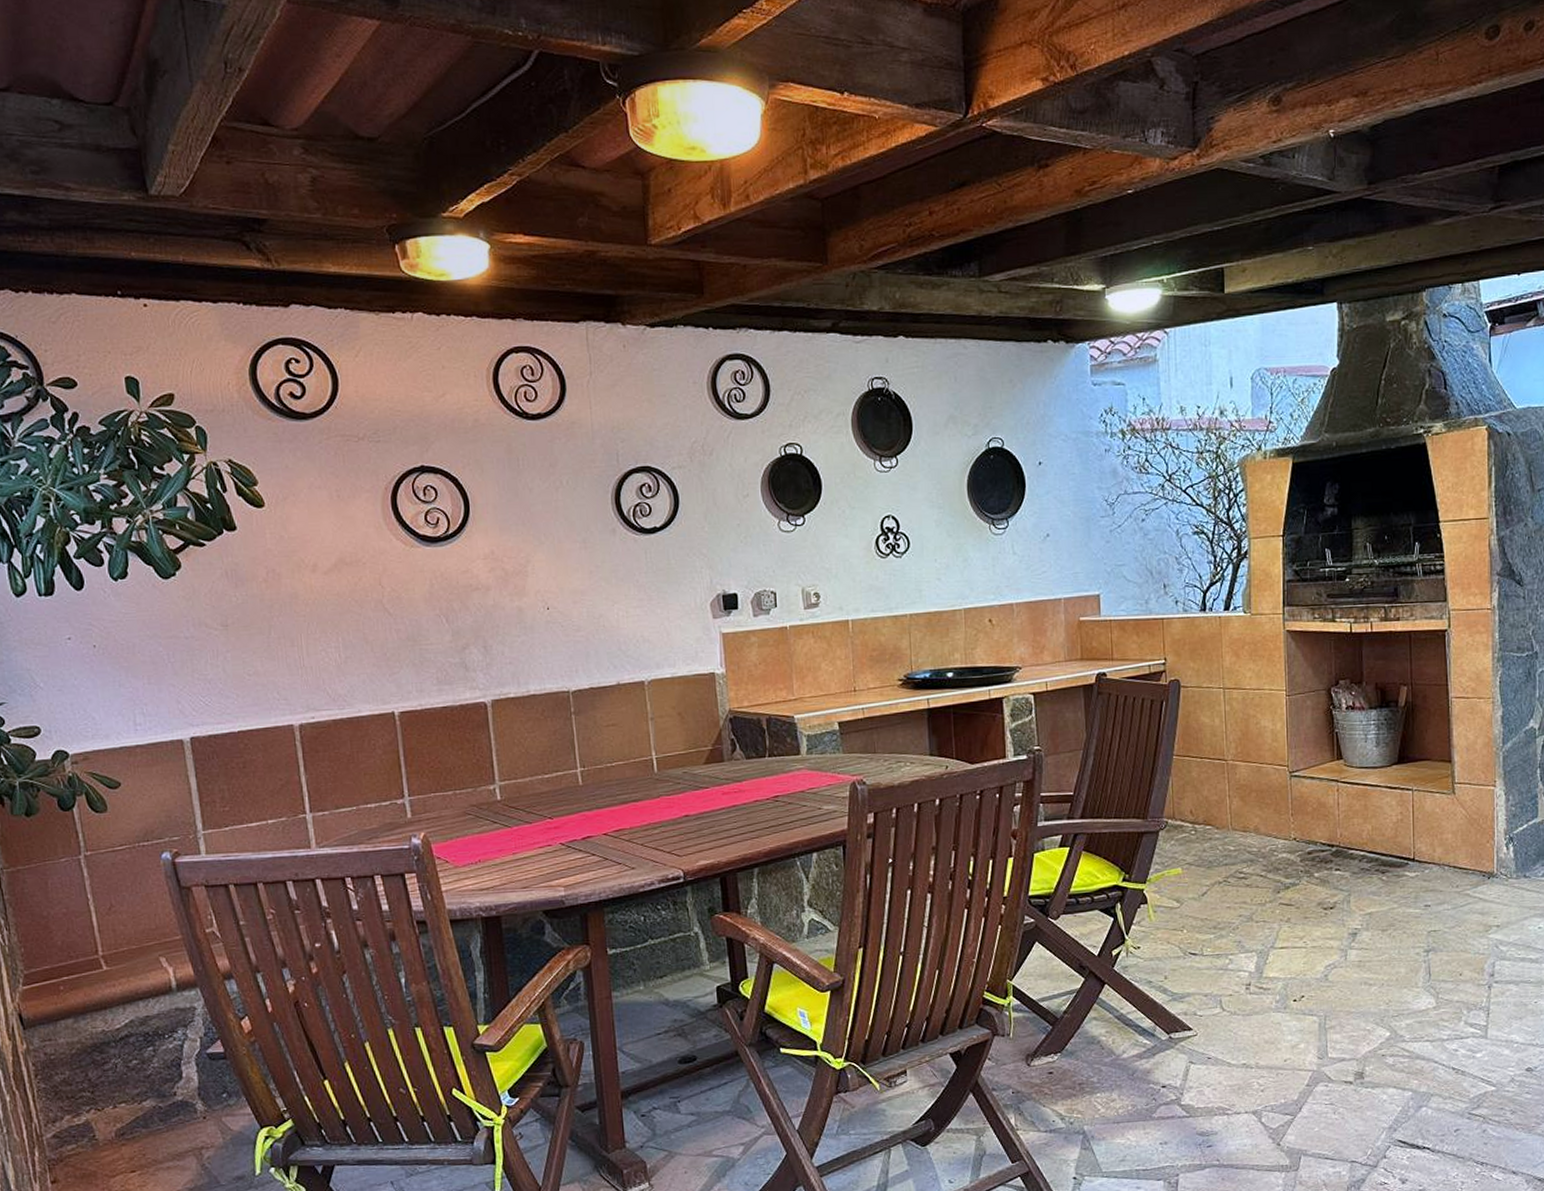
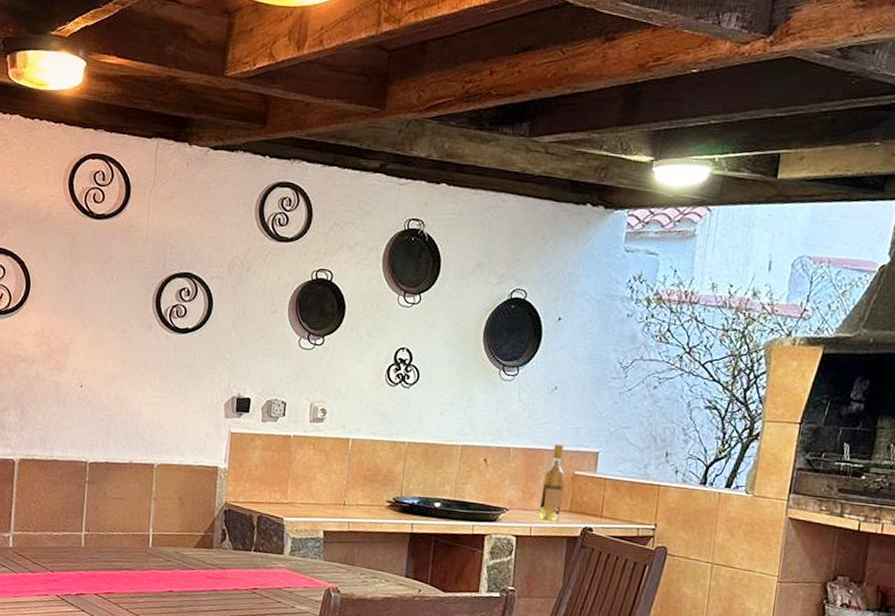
bottle: none [1050,592,1073,673] -> present [538,443,565,522]

